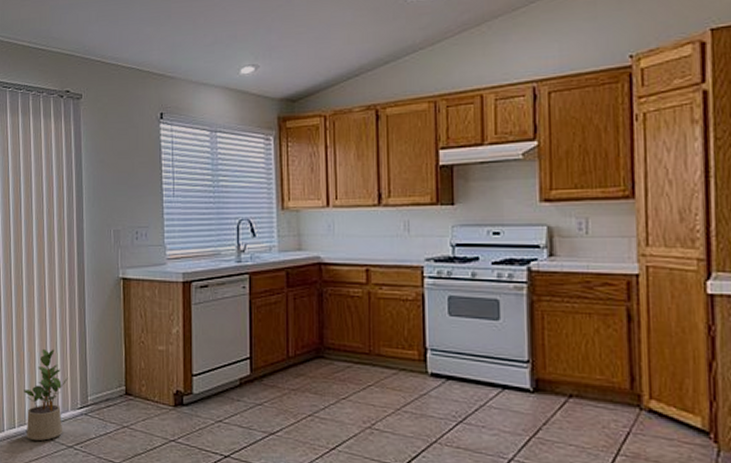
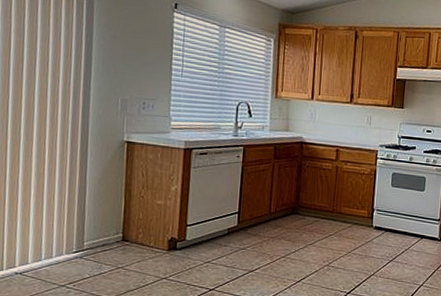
potted plant: present [24,348,68,441] -> none [15,199,64,281]

